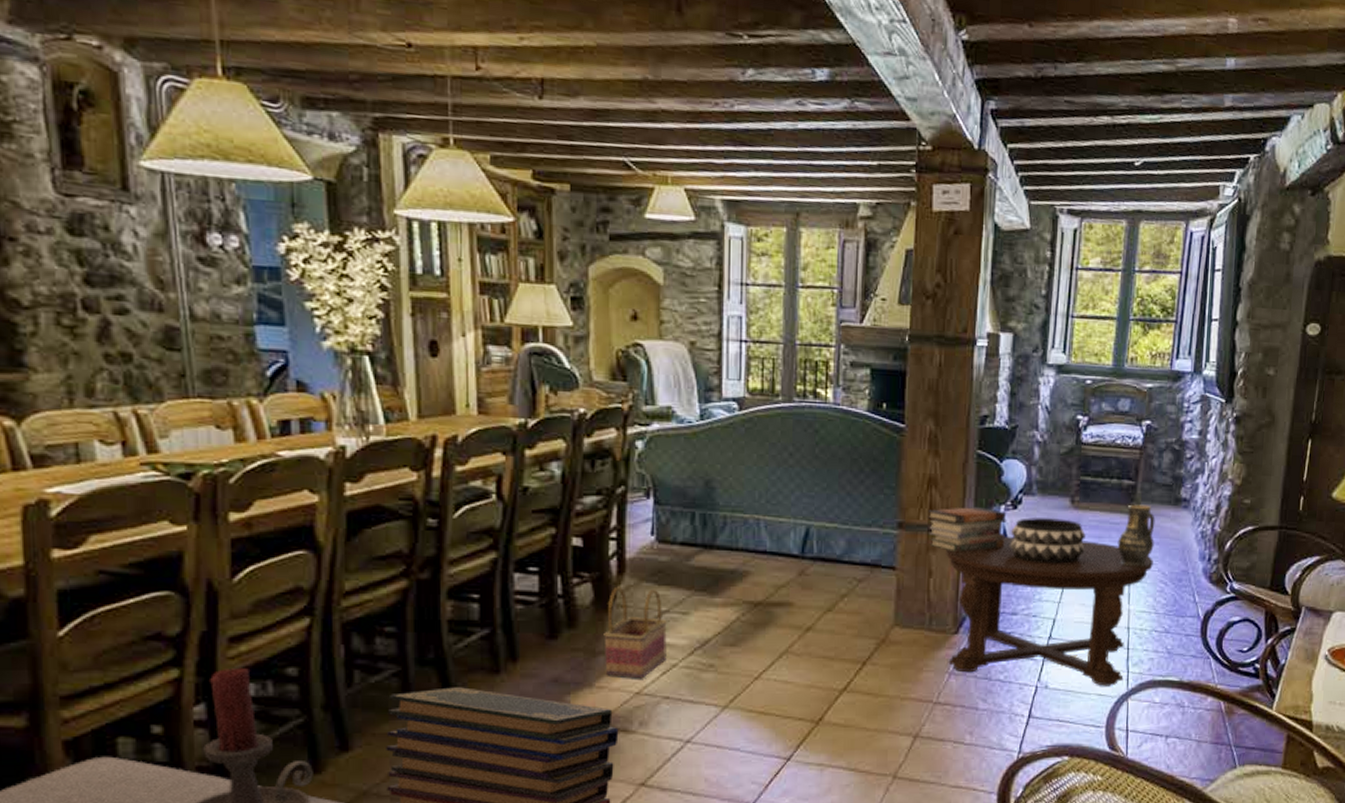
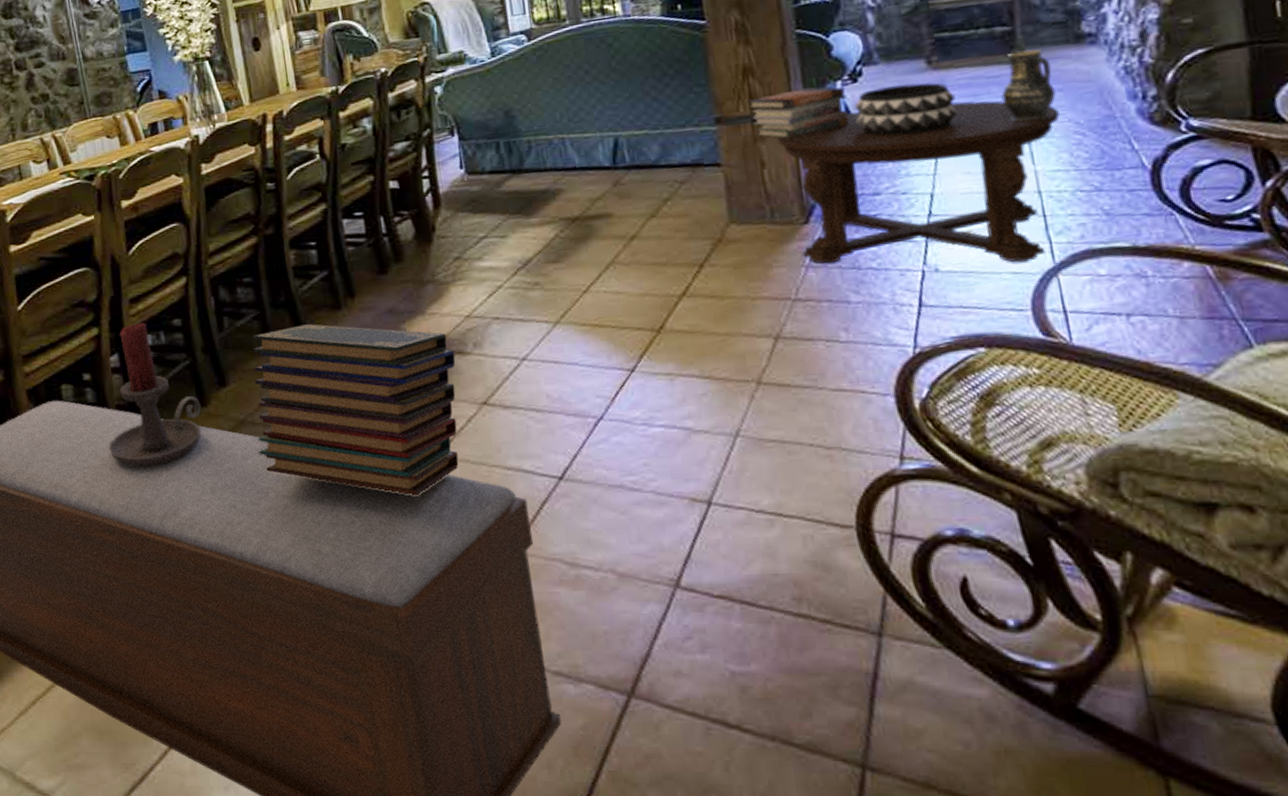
basket: present [604,586,667,679] -> none [428,217,491,303]

